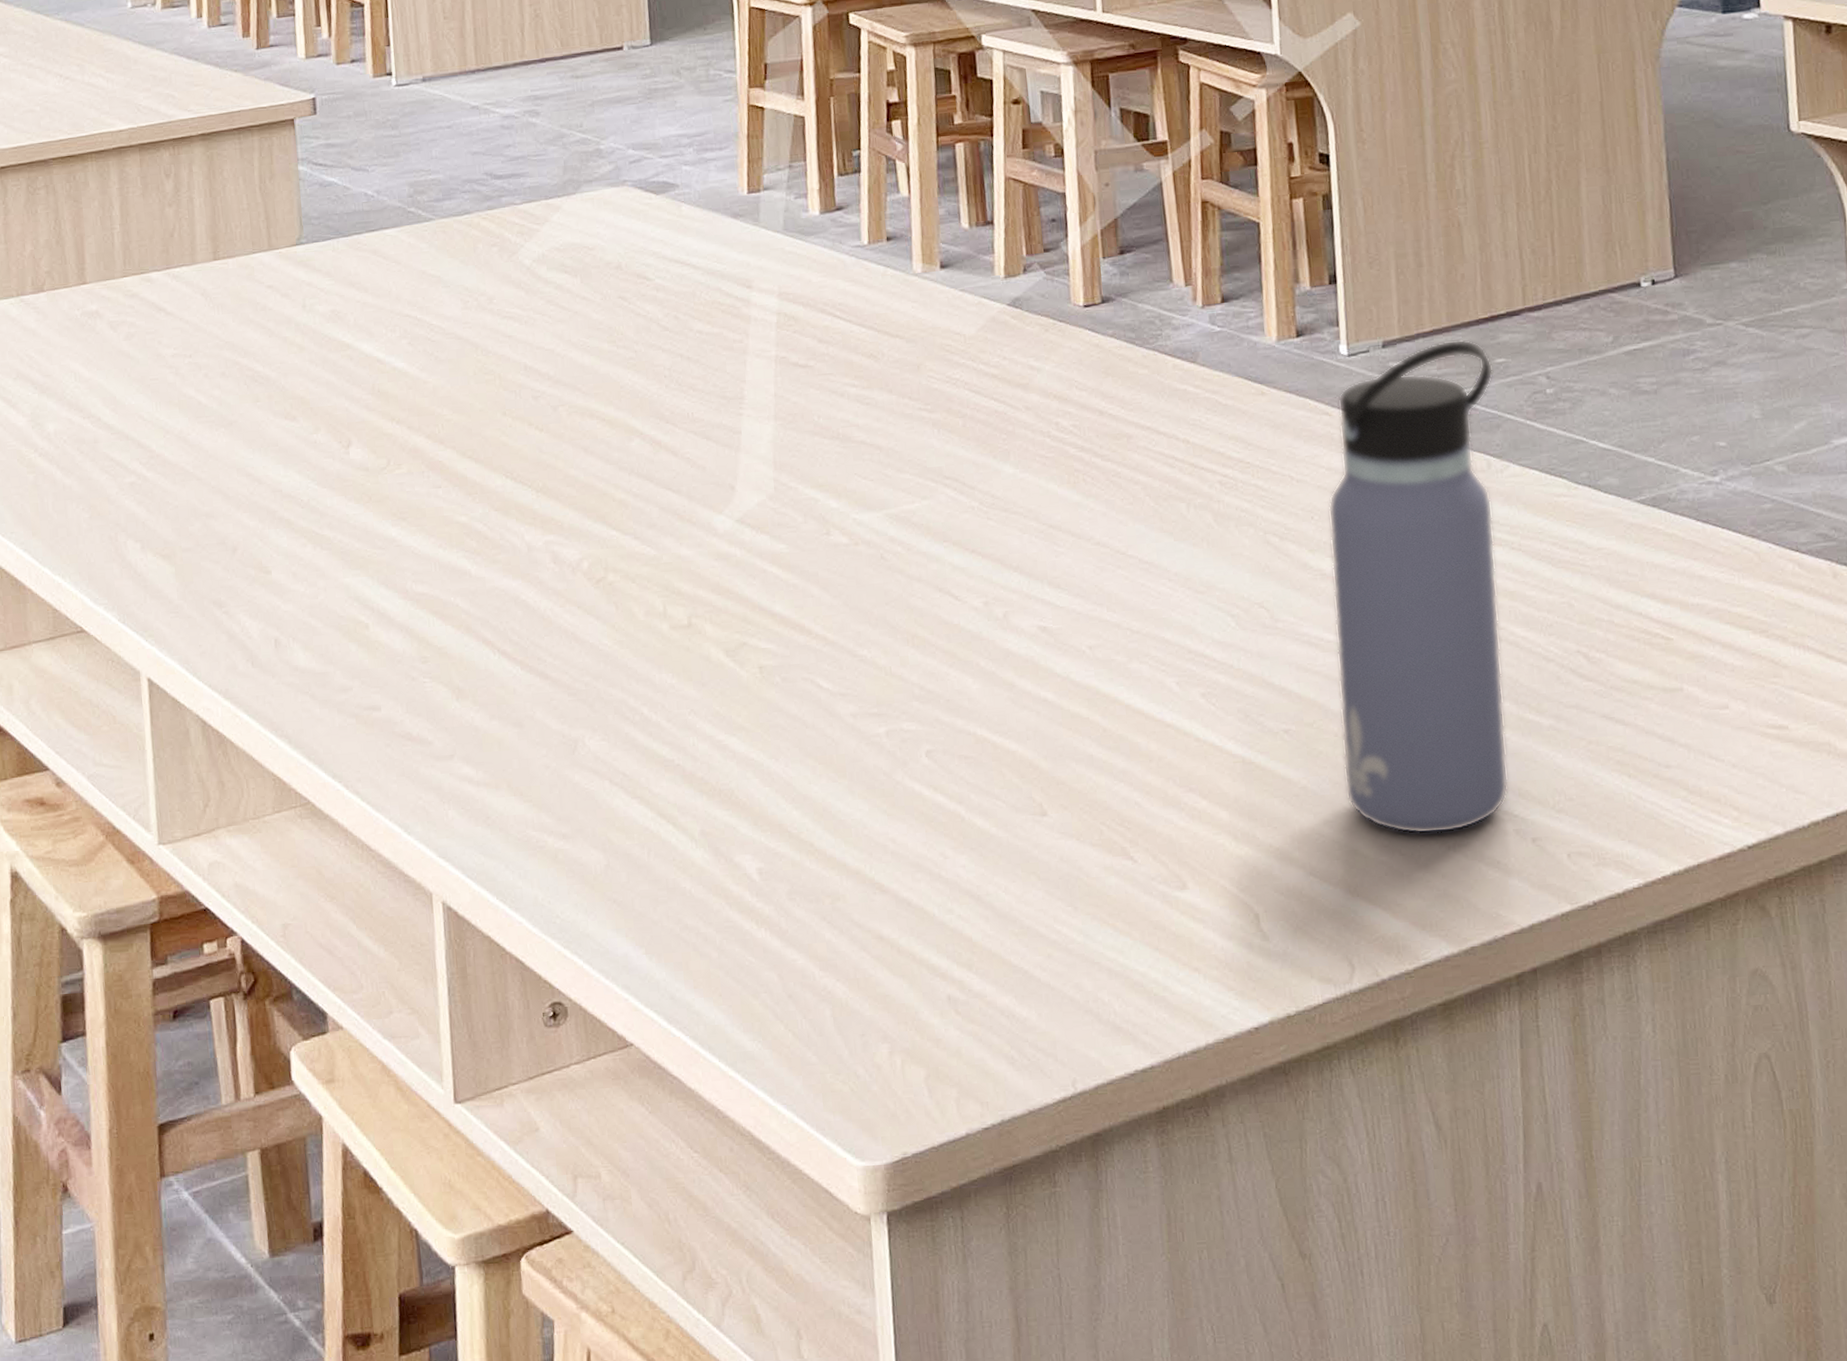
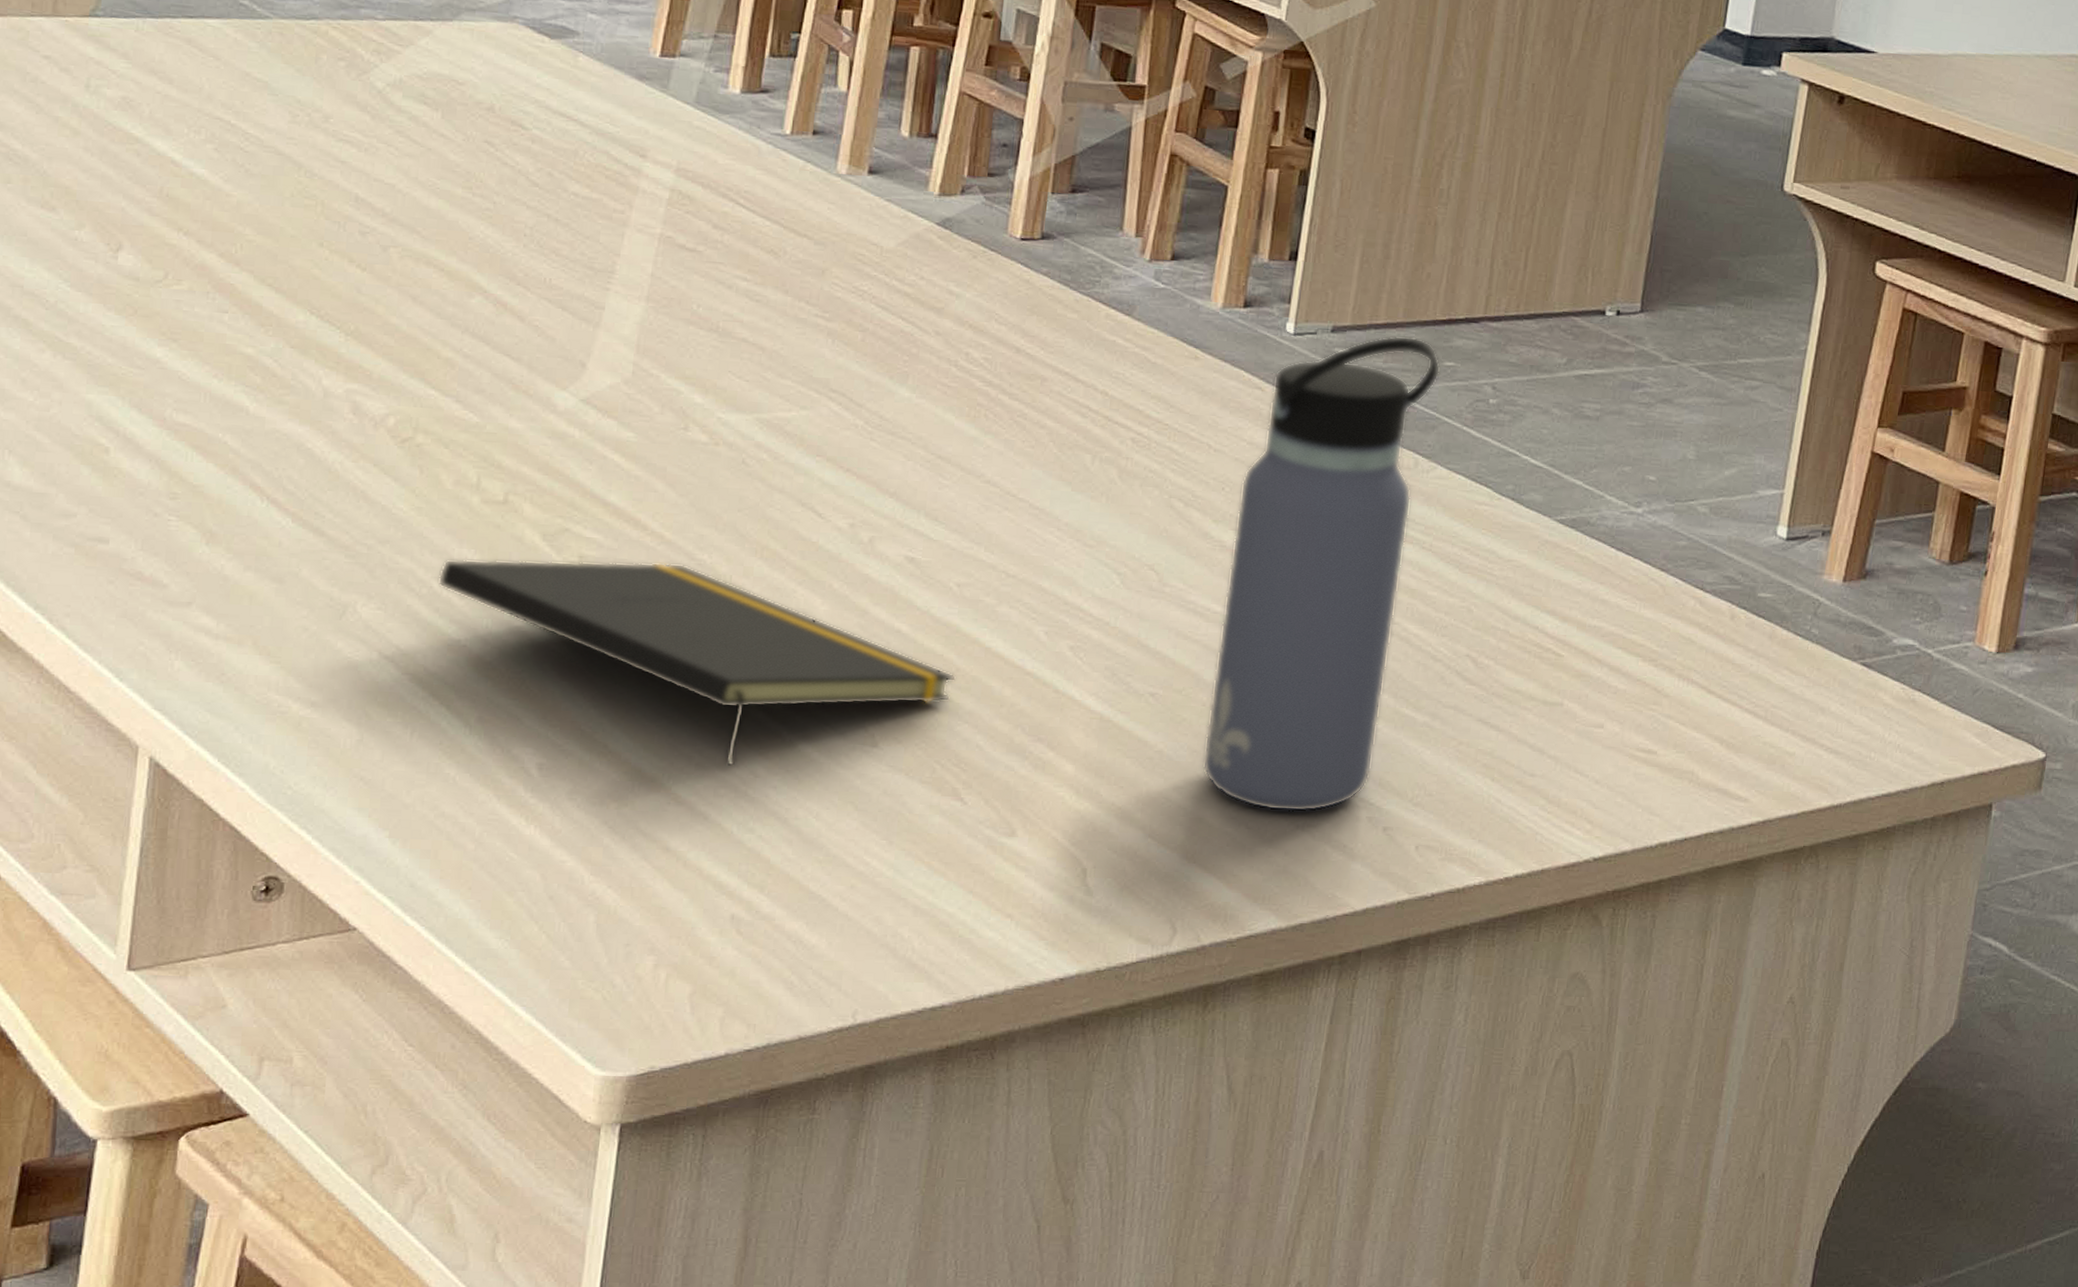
notepad: none [646,661,1104,852] -> present [437,559,956,767]

